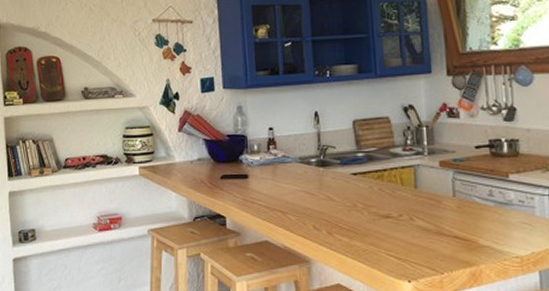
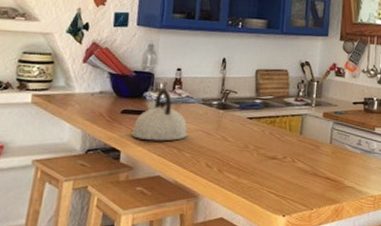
kettle: none [234,150,289,205] -> present [131,89,188,142]

